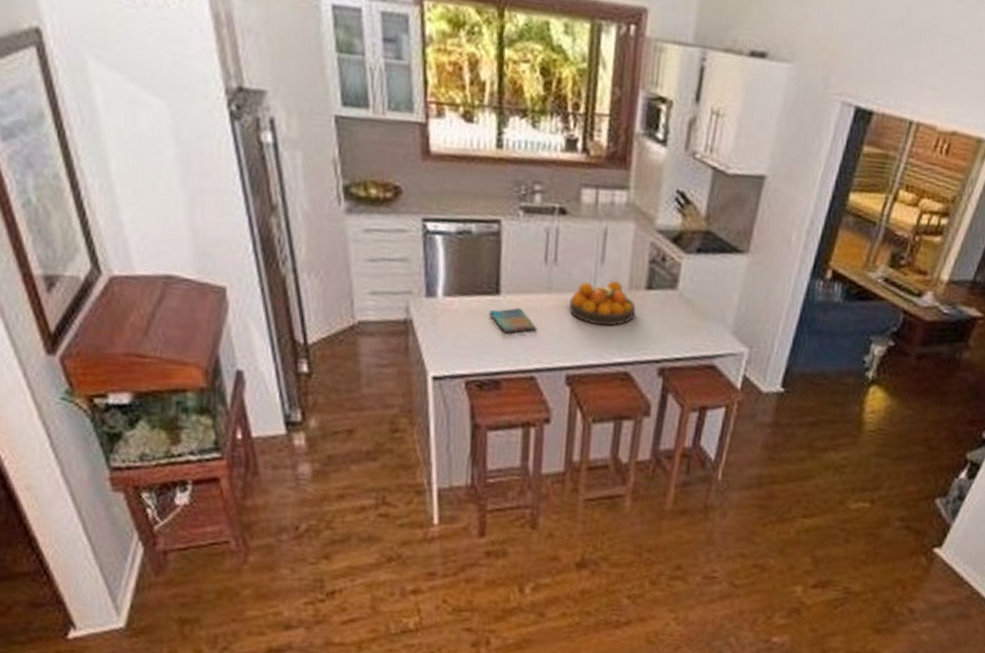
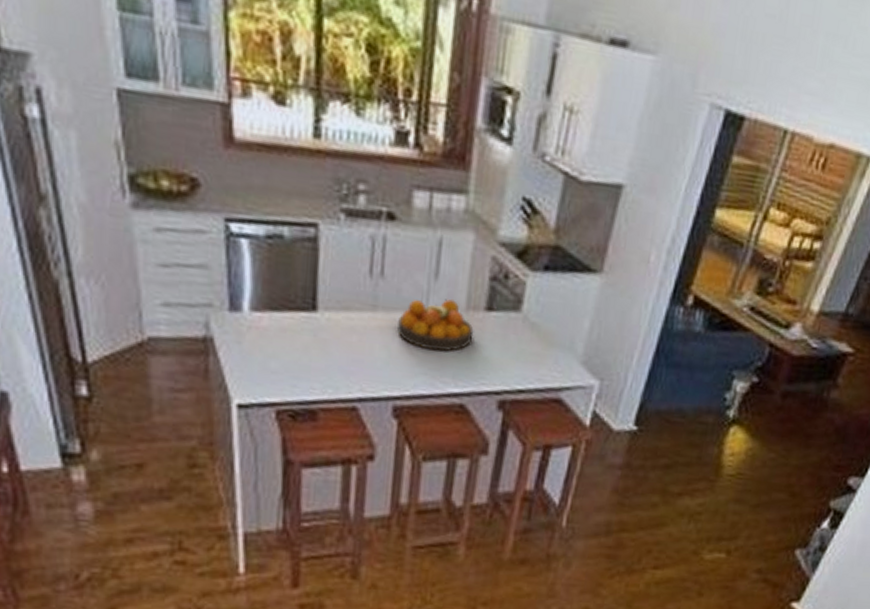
dish towel: present [489,307,537,333] -> none [304,326,360,357]

